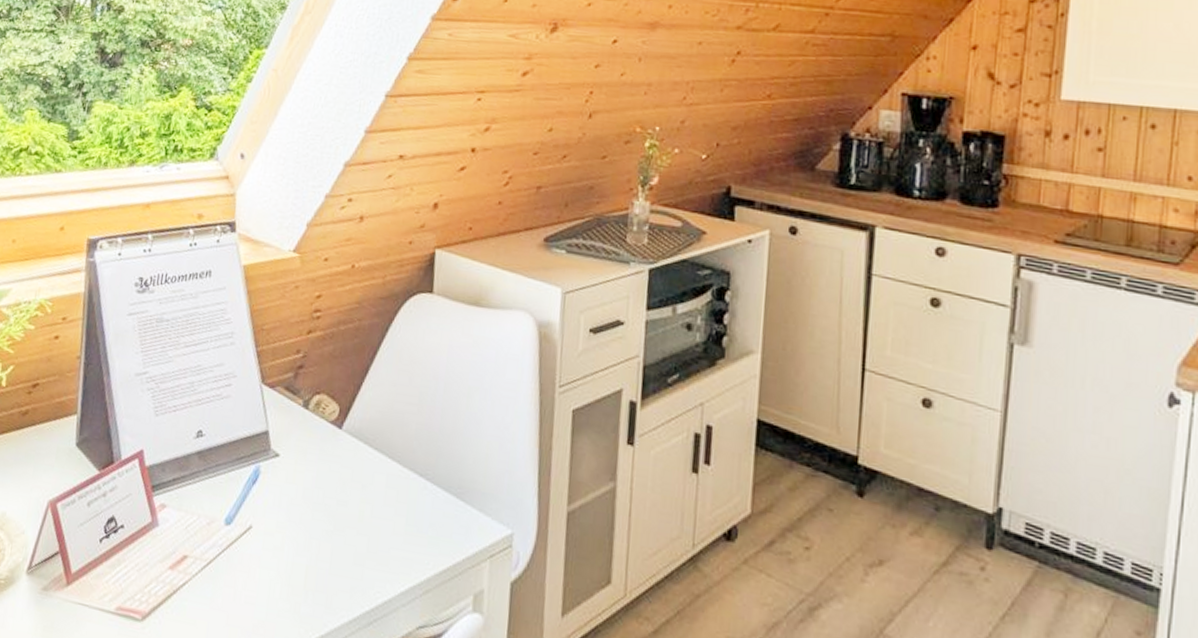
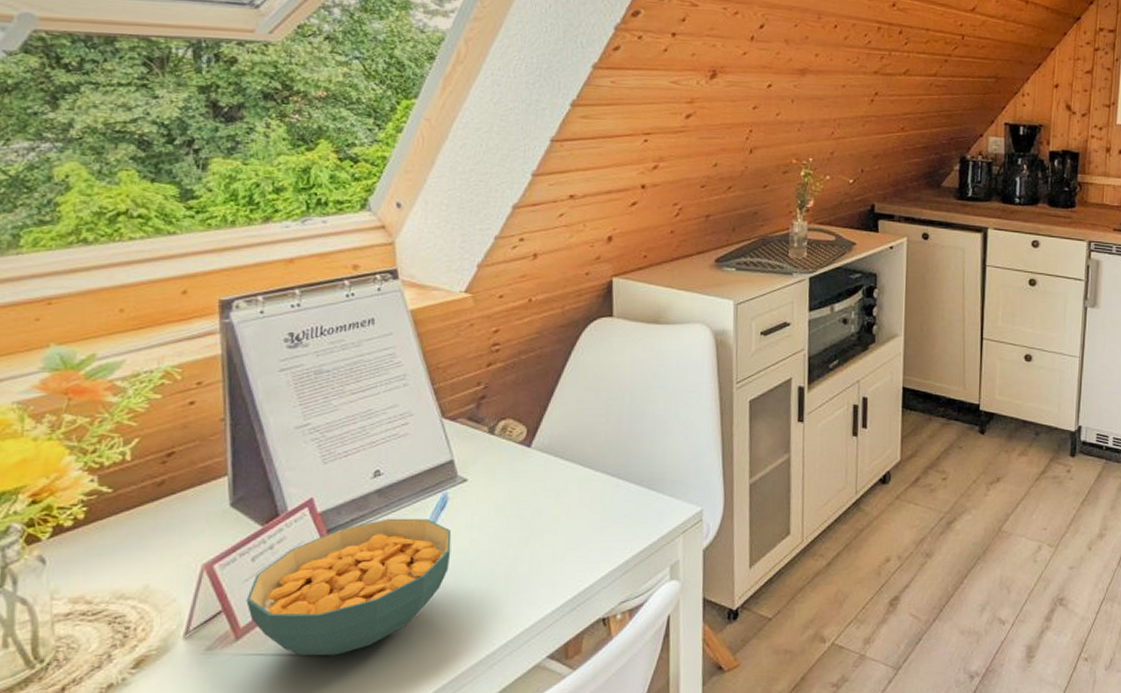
cereal bowl: none [79,483,261,622] -> present [246,518,452,656]

